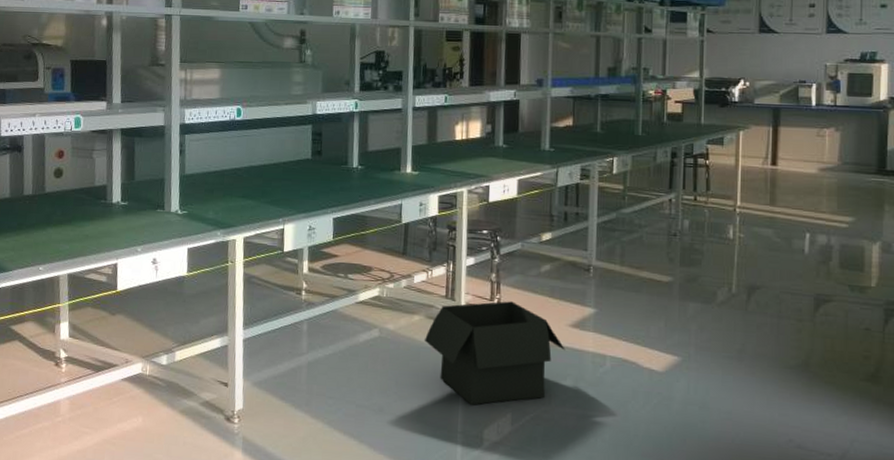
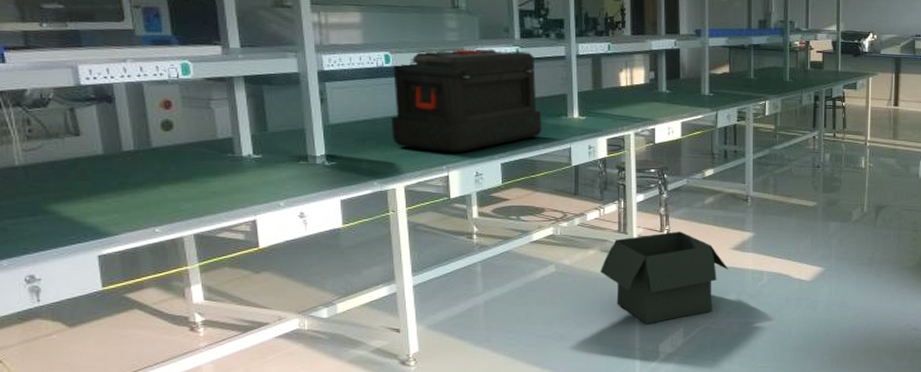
toolbox: none [237,101,376,207] -> present [390,48,542,154]

